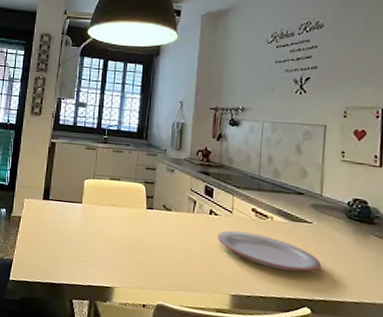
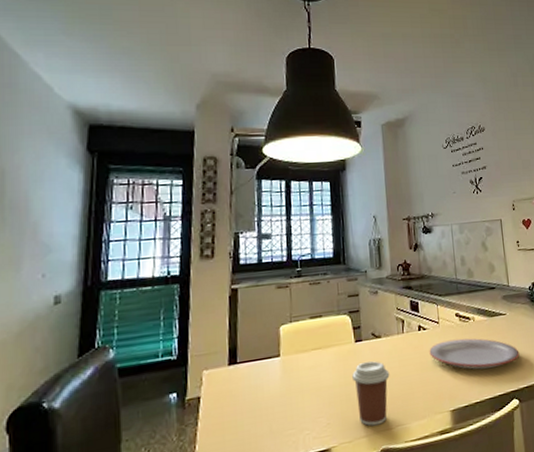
coffee cup: none [140,227,175,284] -> present [352,361,390,427]

